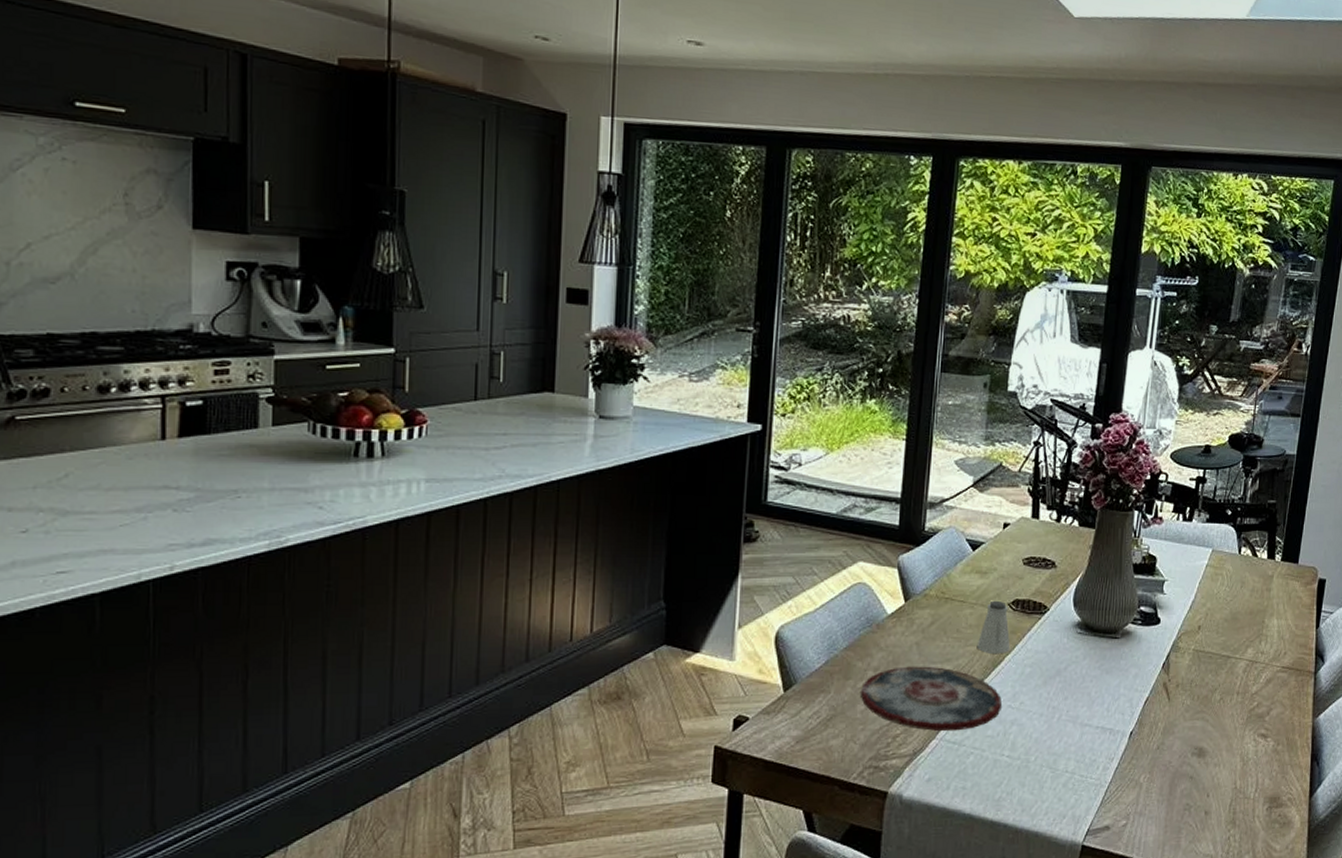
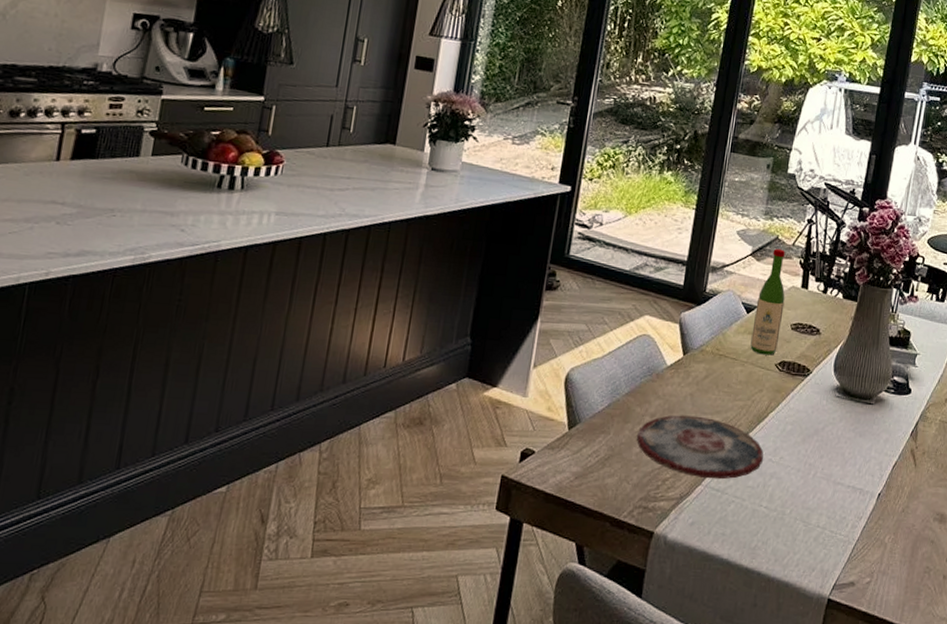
saltshaker: present [977,600,1011,655] -> none [744,360,775,411]
wine bottle: none [979,477,1014,595] -> present [750,248,785,355]

